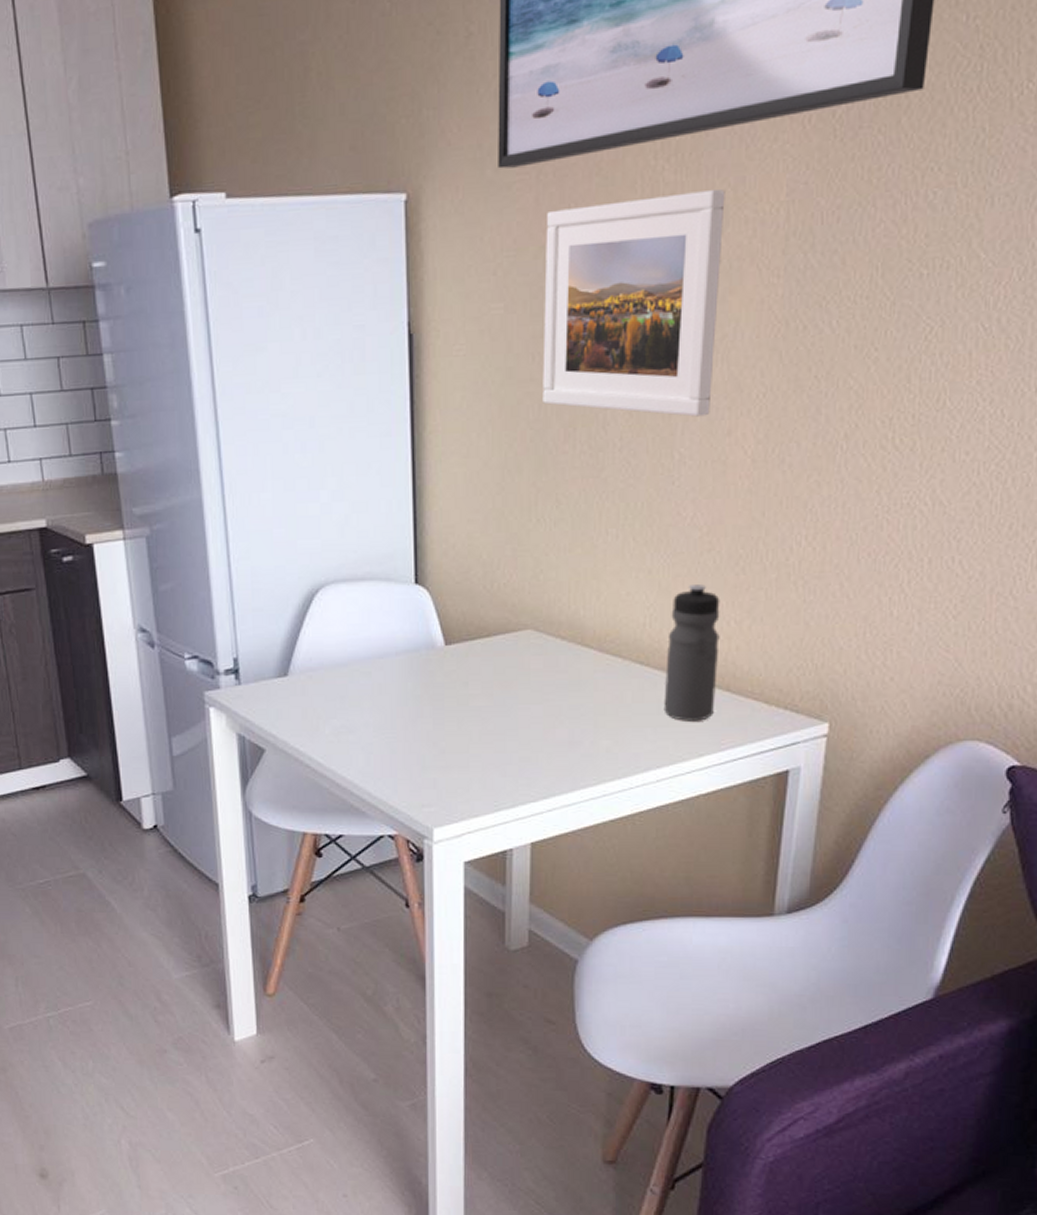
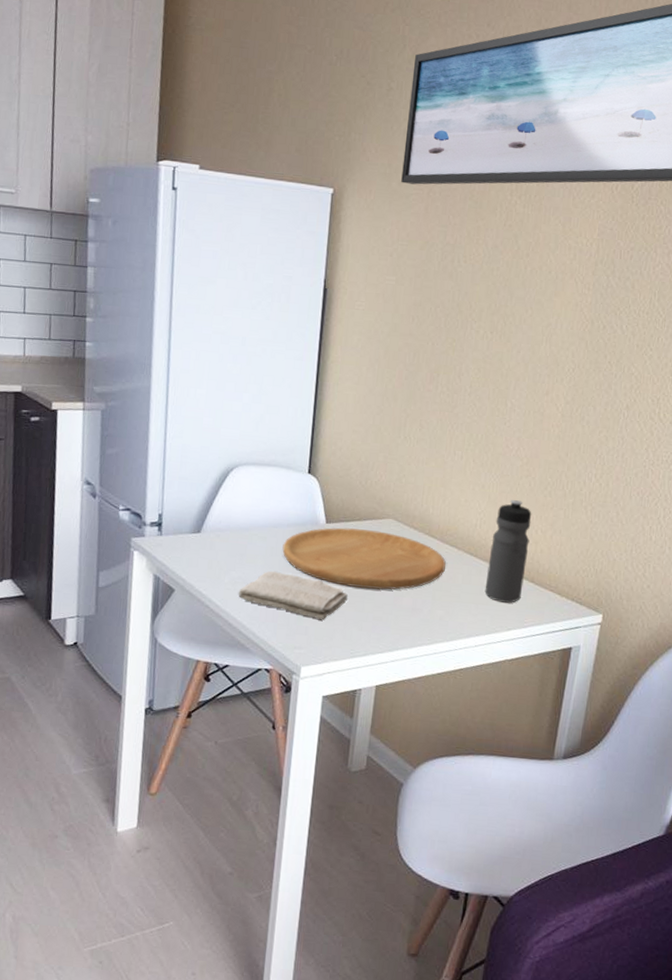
washcloth: none [343,713,483,769] -> present [238,570,348,621]
cutting board: none [393,646,608,722] -> present [282,527,446,590]
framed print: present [542,188,725,417] -> none [417,218,557,379]

